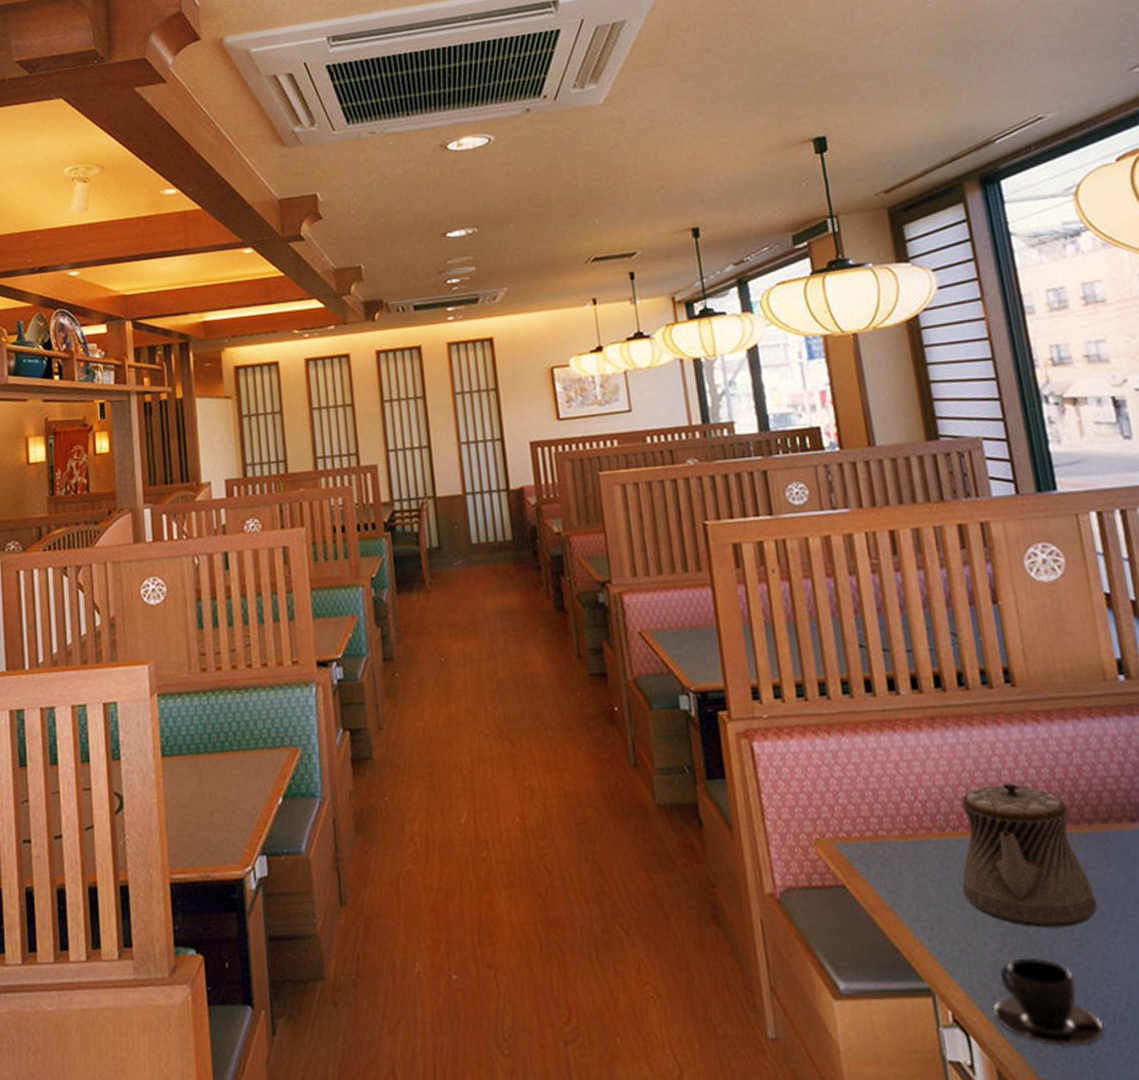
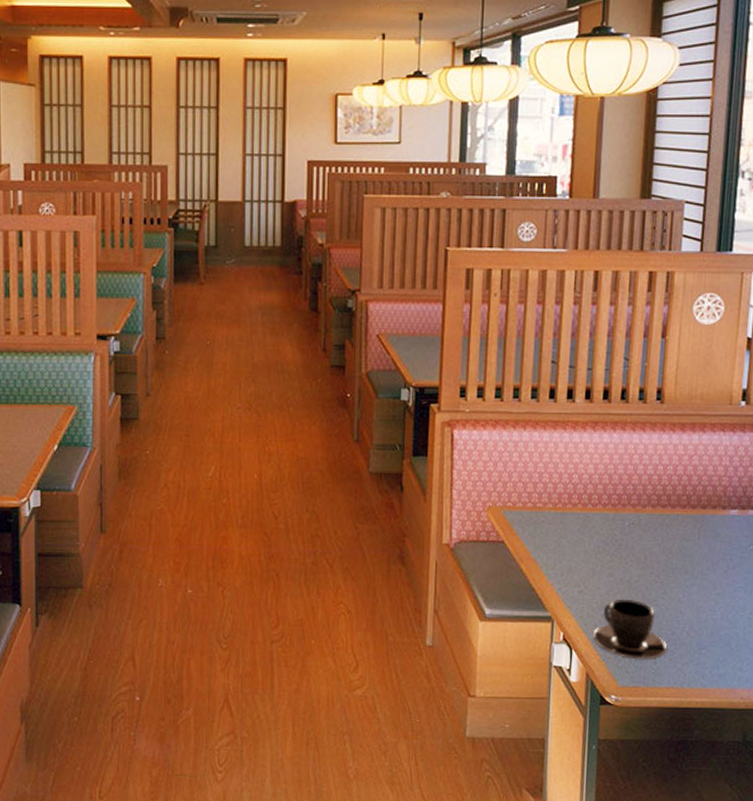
teapot: present [962,782,1097,928] -> none [589,474,684,580]

